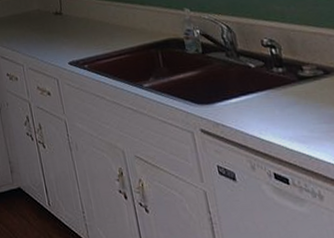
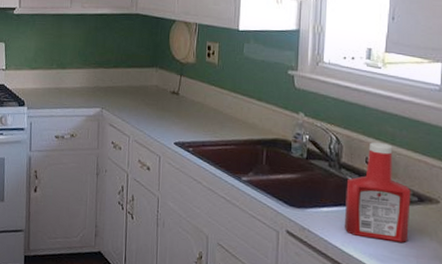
ketchup bottle: none [248,22,324,121] -> present [344,142,411,242]

